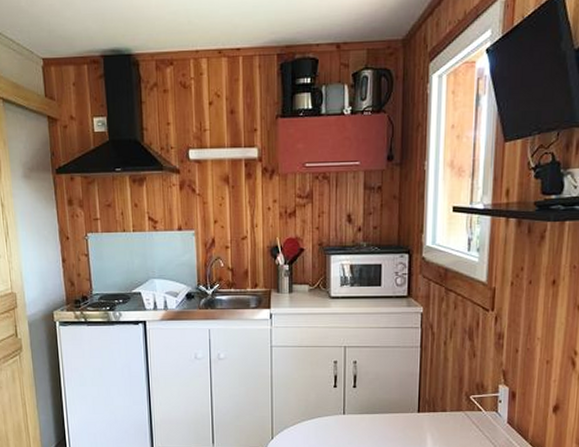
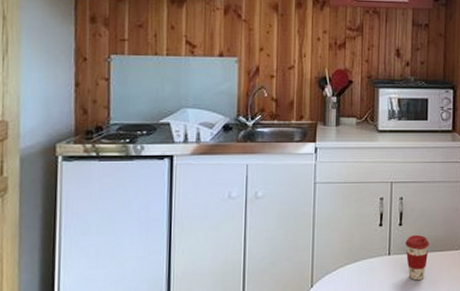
coffee cup: none [360,396,384,439] -> present [405,234,429,281]

